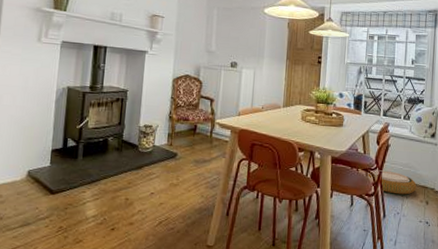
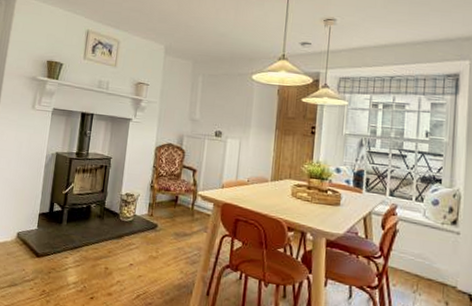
woven basket: present [366,170,417,195] -> none [368,259,433,292]

